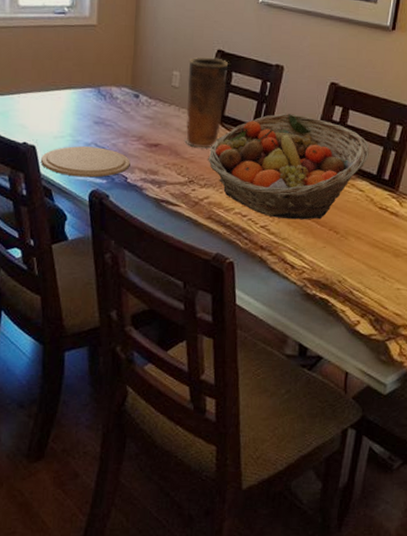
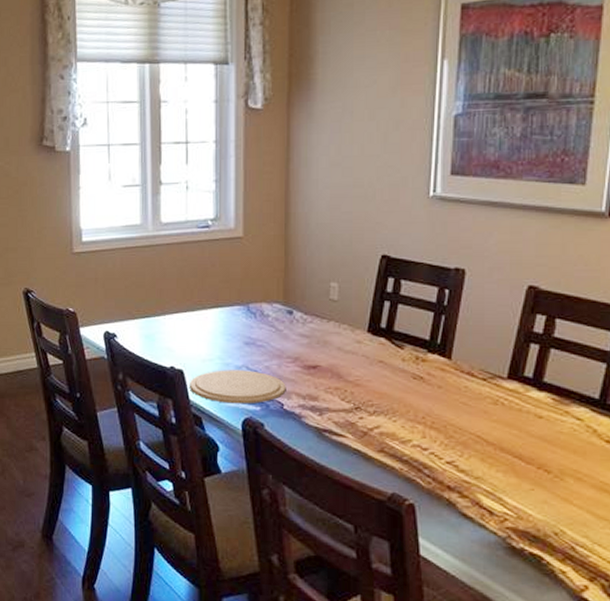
vase: present [184,57,229,148] -> none [347,264,396,370]
fruit basket: present [208,113,369,220] -> none [376,326,587,455]

